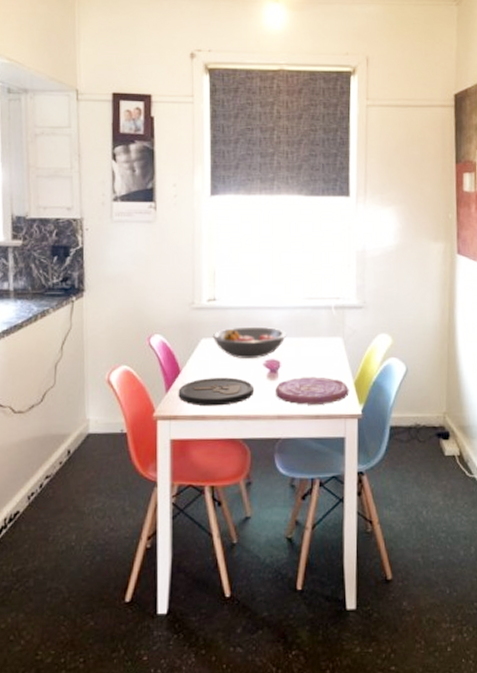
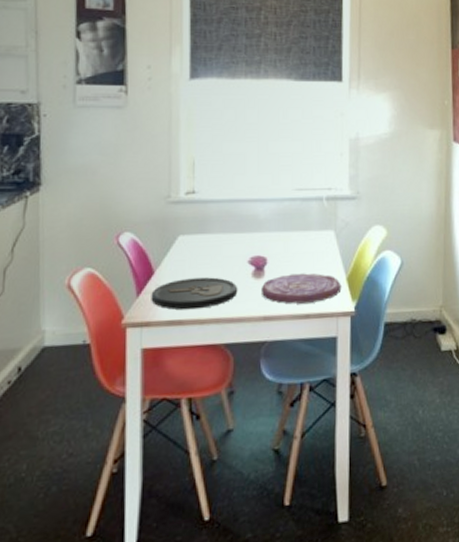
fruit bowl: present [212,326,287,358] -> none [191,220,275,256]

